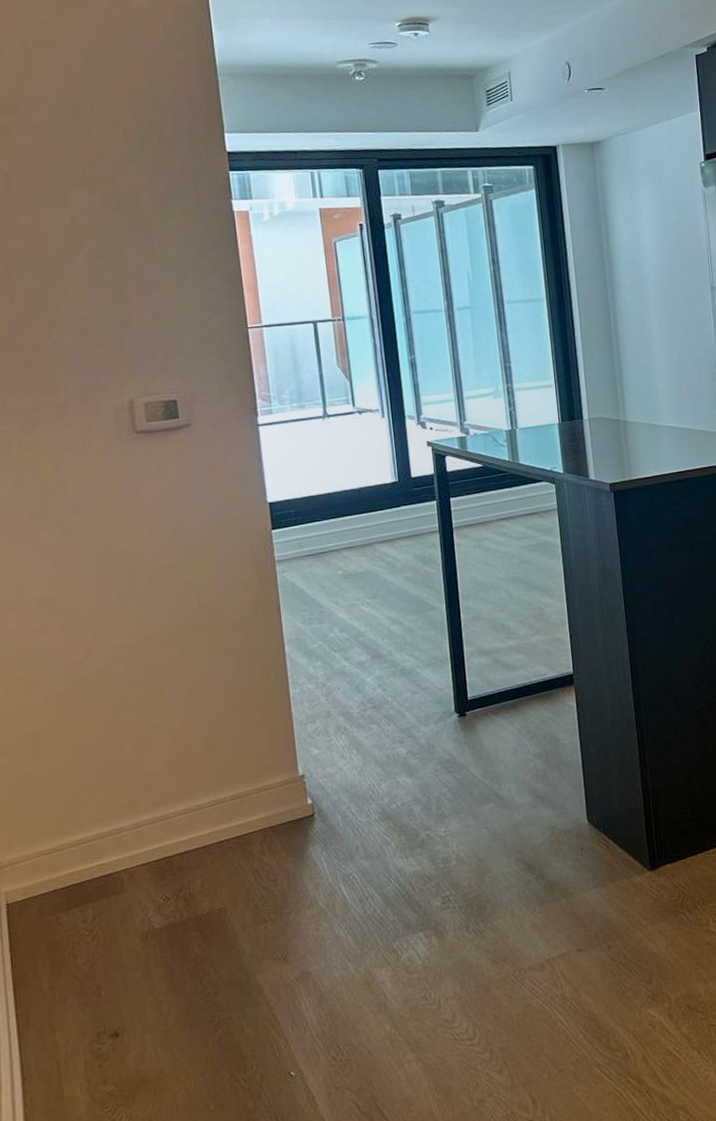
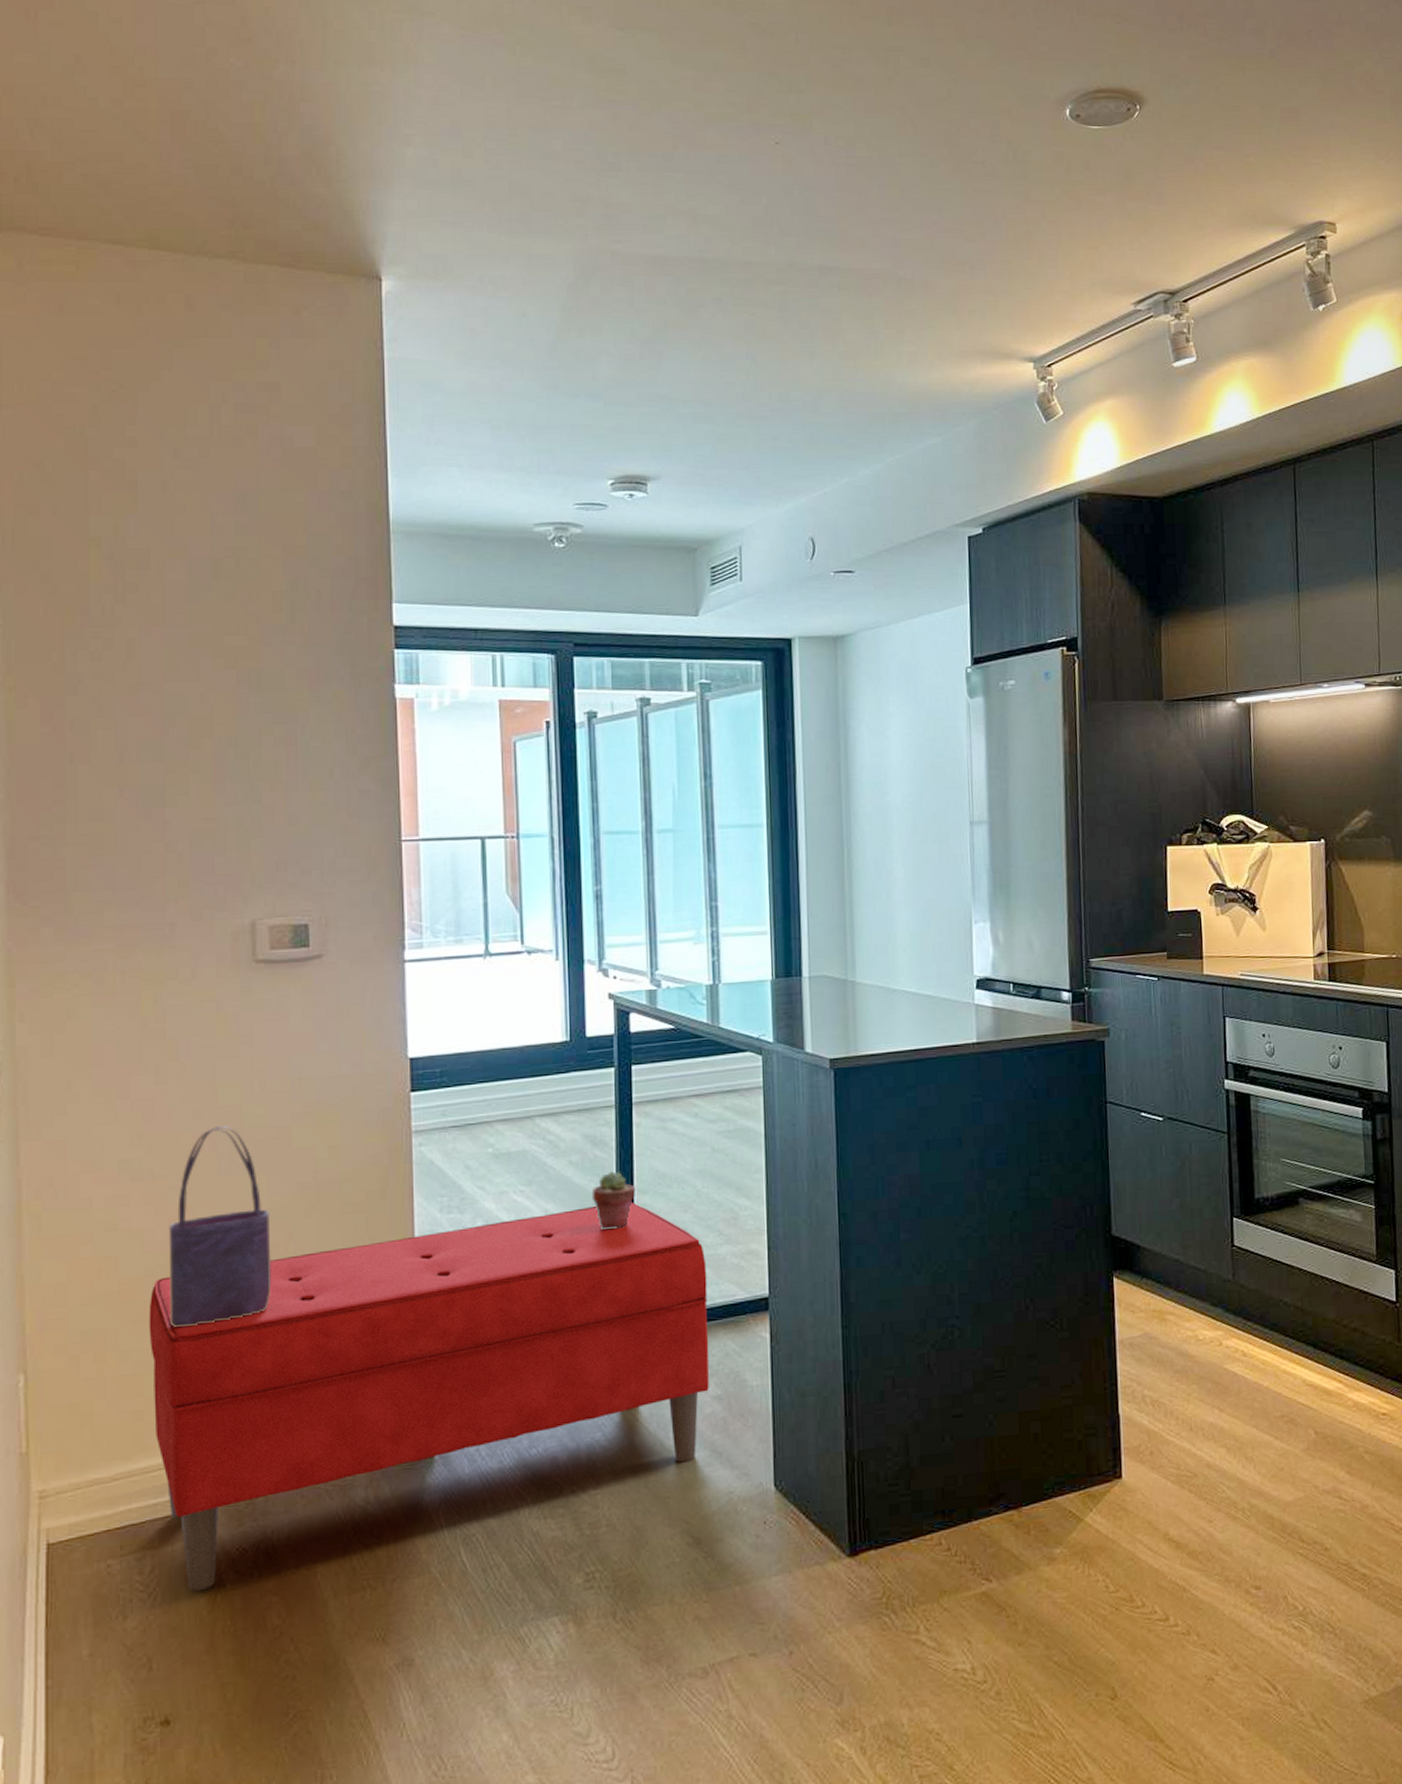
bench: none [72,606,530,933] -> present [148,1201,710,1592]
tote bag: none [82,566,172,728] -> present [168,1126,272,1327]
potted succulent: none [425,583,461,630] -> present [591,1171,636,1231]

